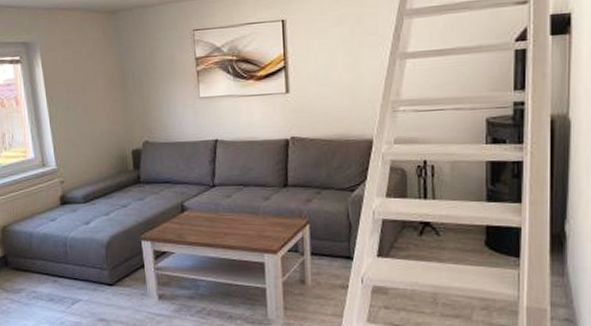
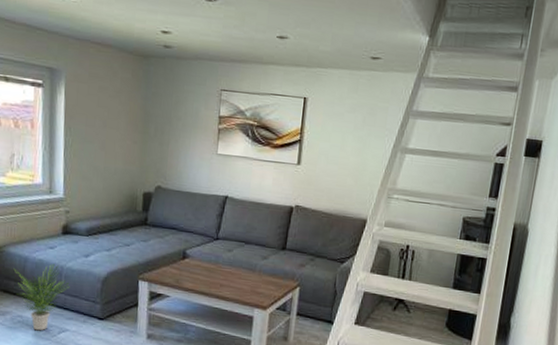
potted plant: none [21,236,76,304] -> present [13,263,70,331]

